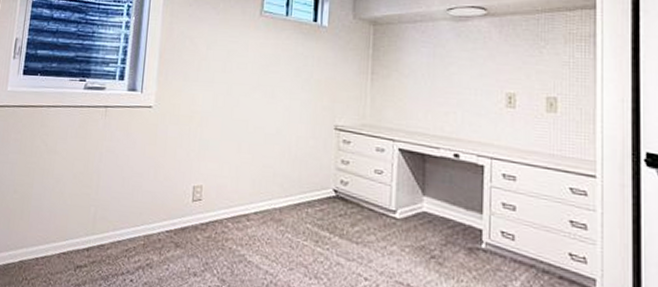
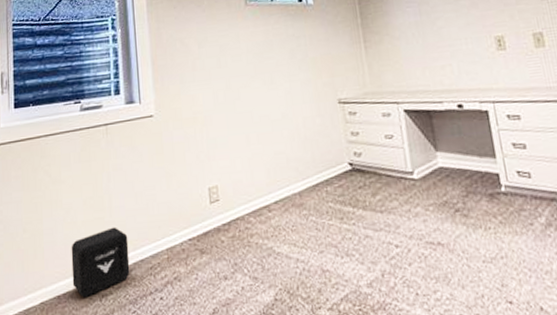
air purifier: none [51,204,110,266] -> present [71,227,130,298]

